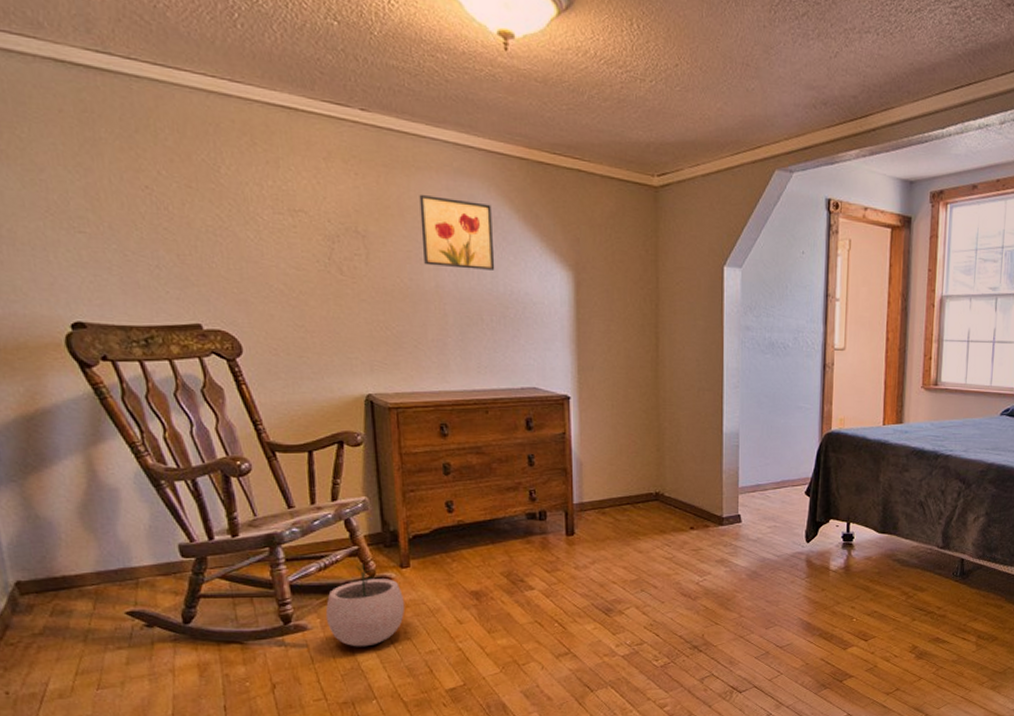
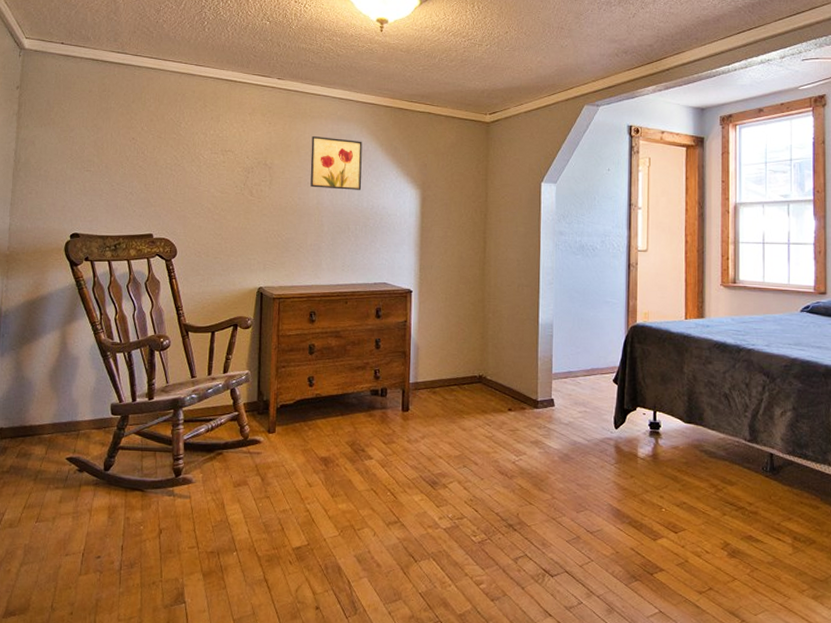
plant pot: present [325,564,405,647] -> none [206,428,268,502]

